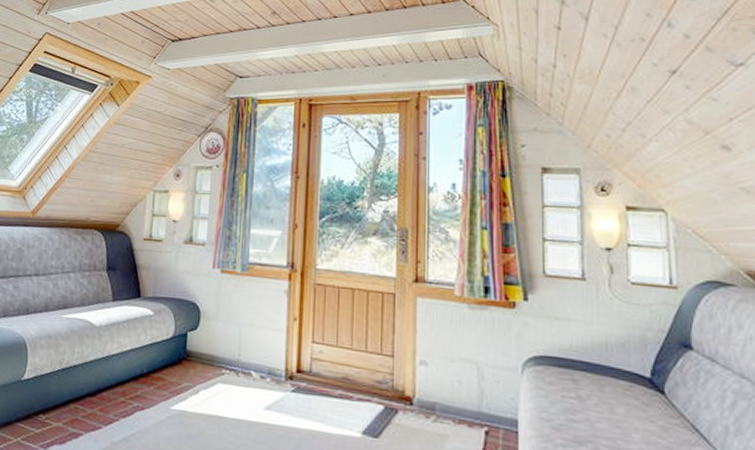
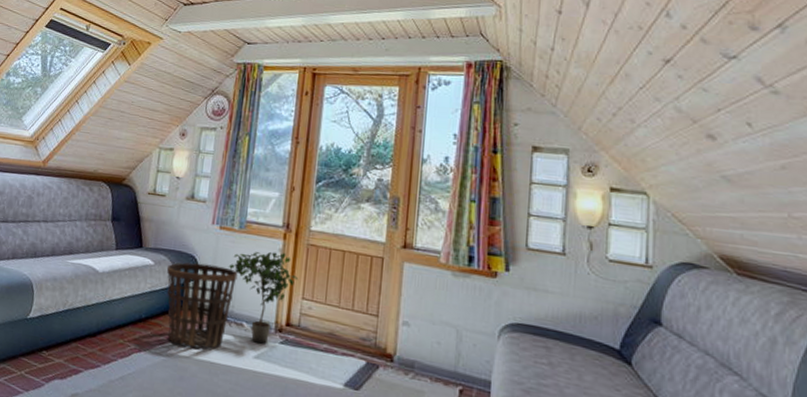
basket: none [167,310,243,401] -> present [166,262,238,348]
potted plant: none [232,293,307,394] -> present [228,251,299,344]

